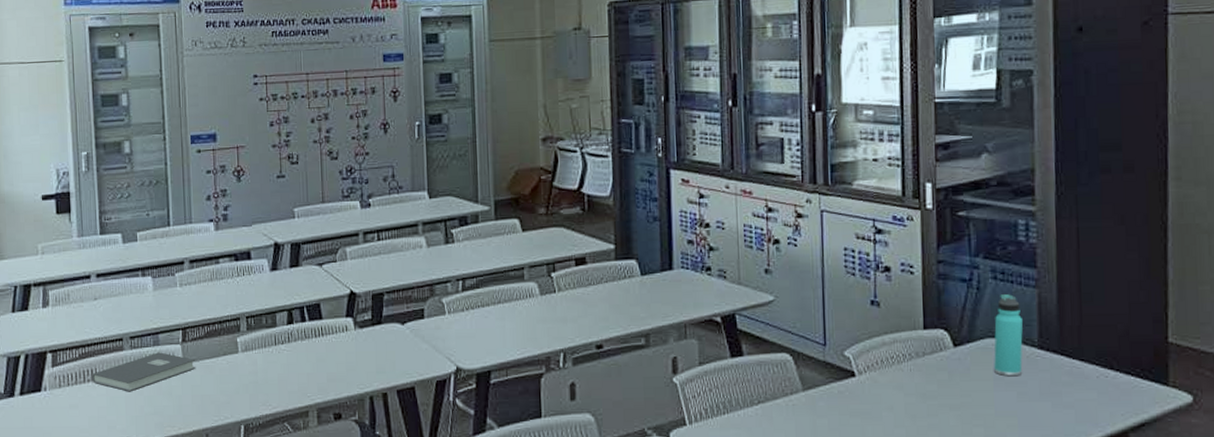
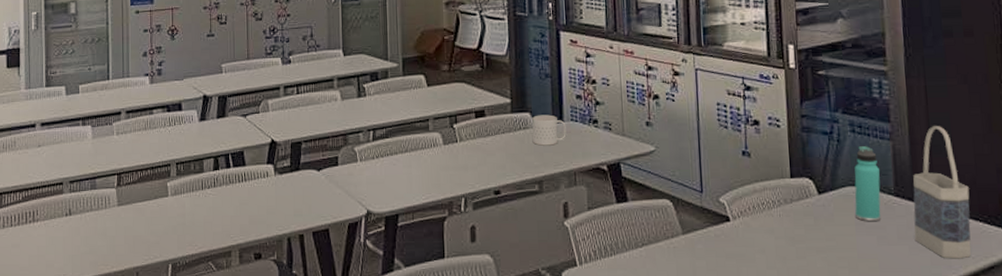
book: present [92,352,196,392] -> none [34,195,129,233]
mug: none [638,262,676,296] -> present [532,115,567,146]
bag: none [1058,272,1122,416] -> present [913,126,972,259]

